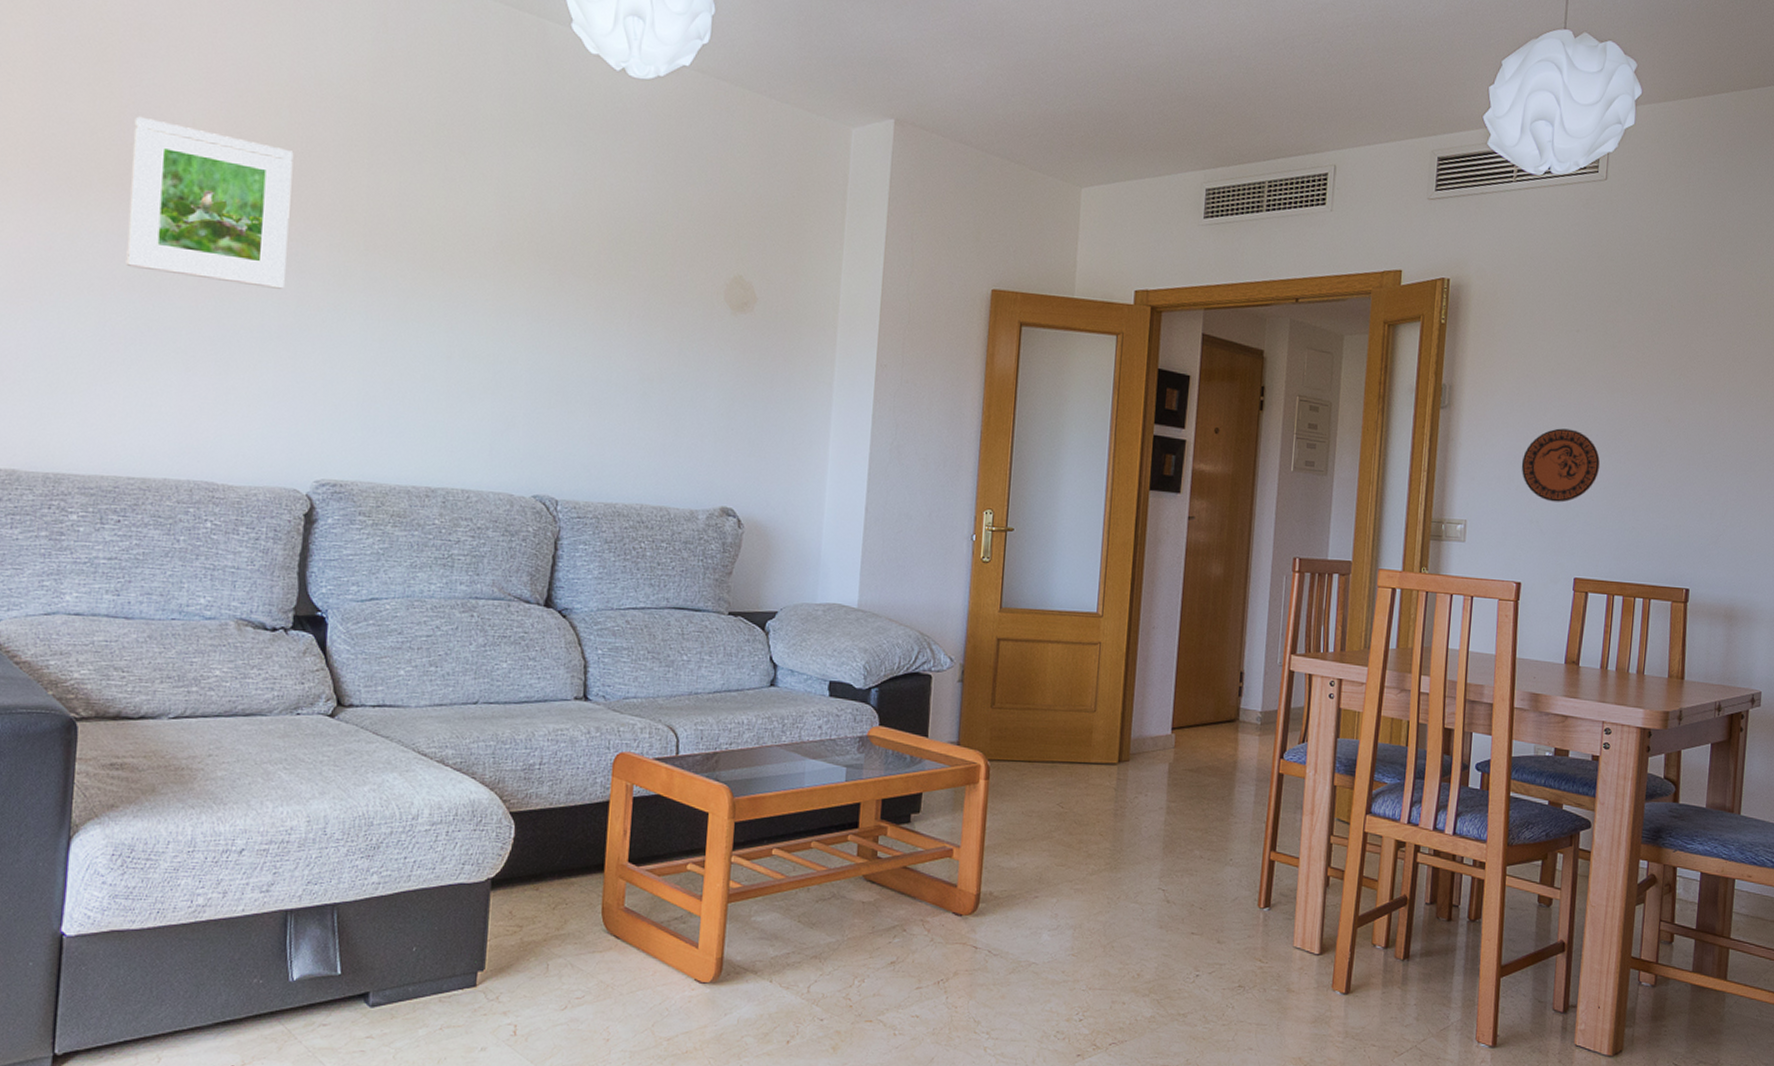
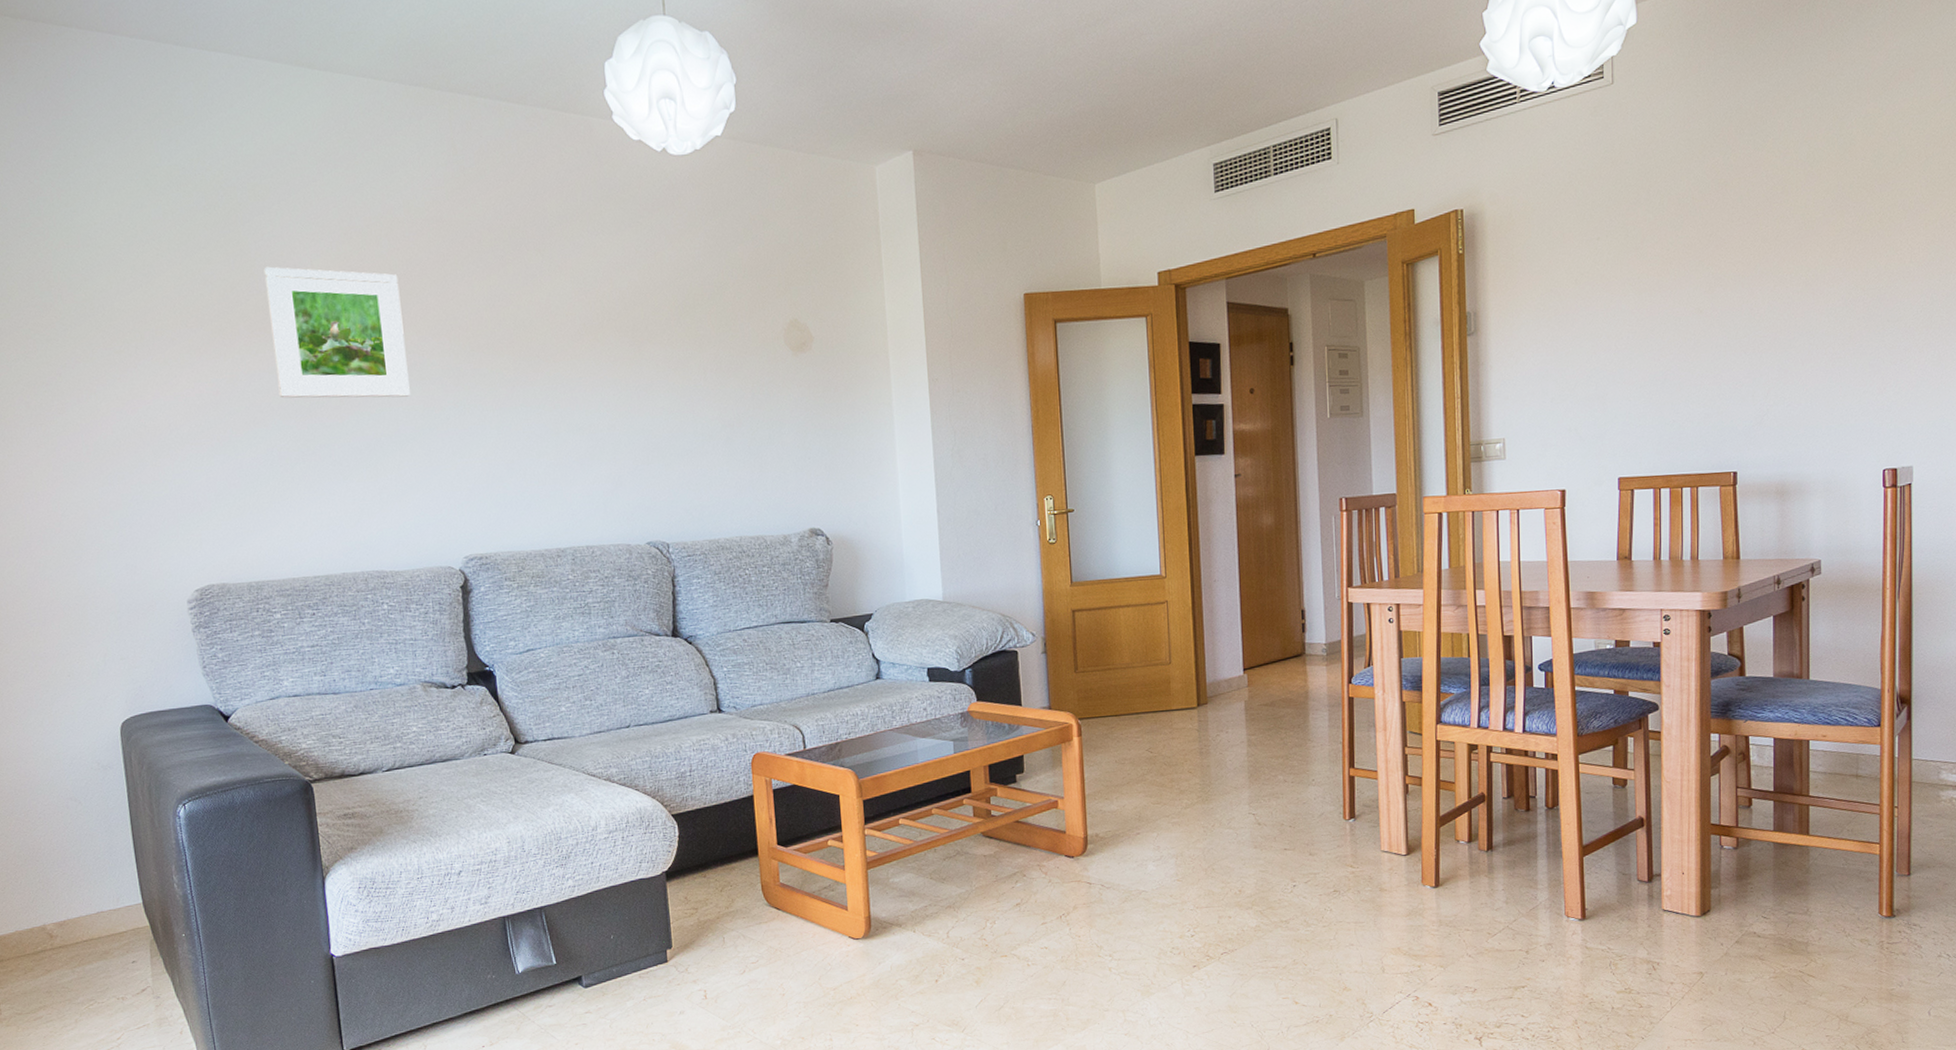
decorative plate: present [1521,428,1601,503] -> none [1554,335,1634,409]

